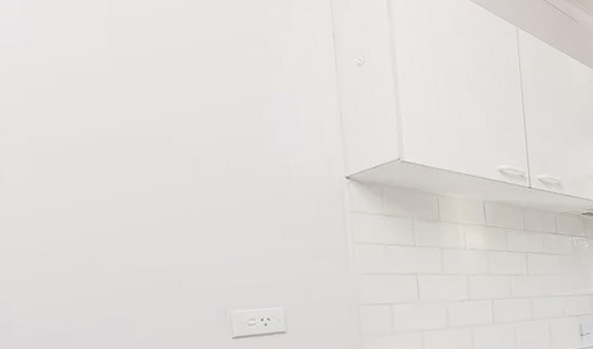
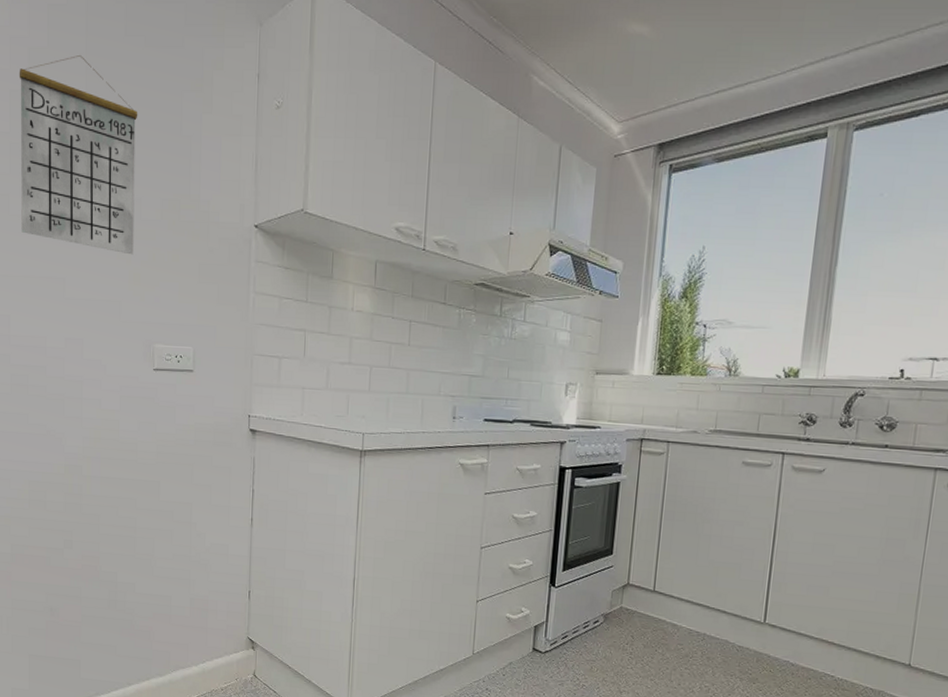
calendar: none [8,10,194,217] -> present [19,55,138,255]

